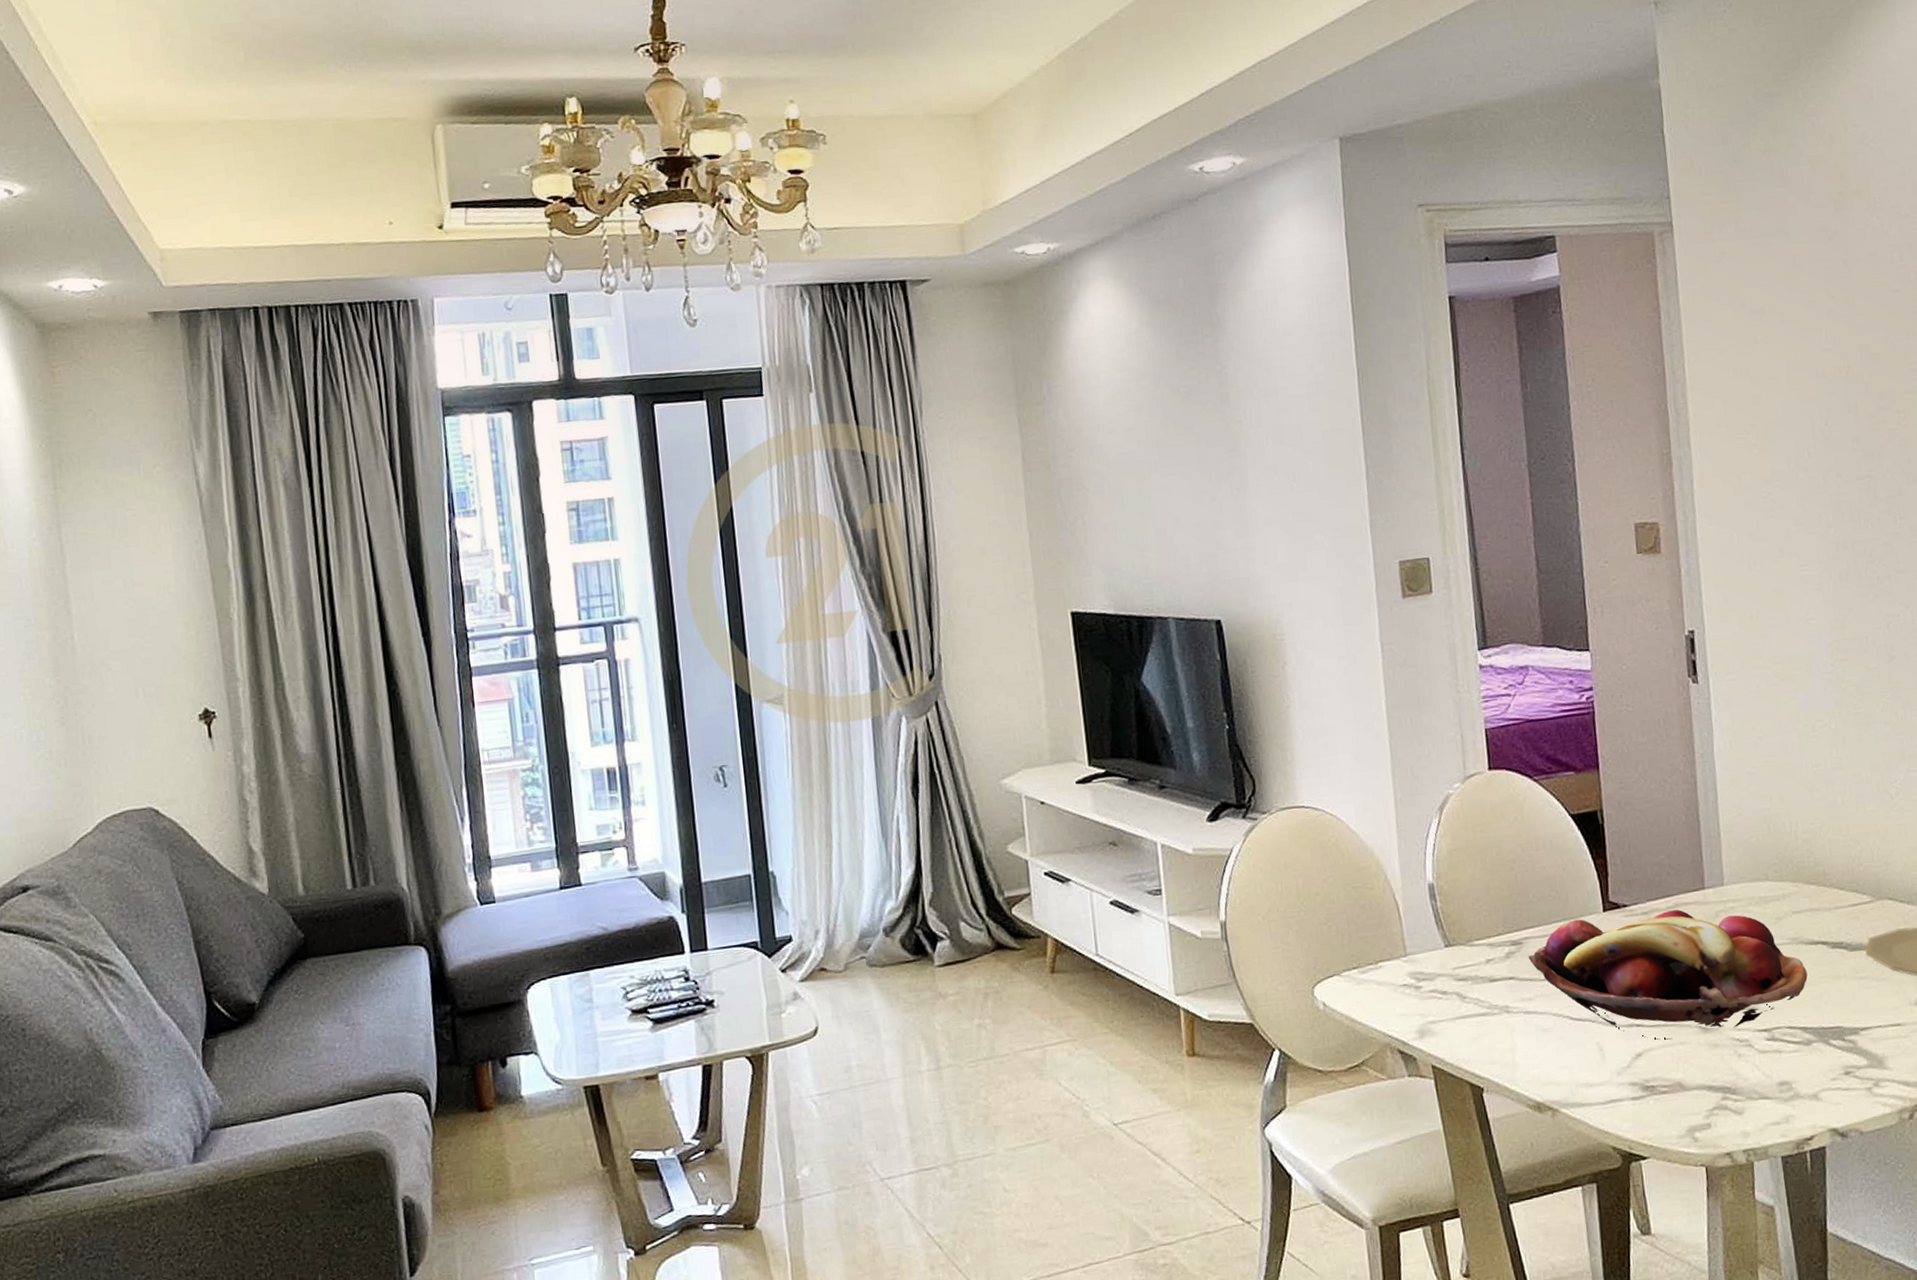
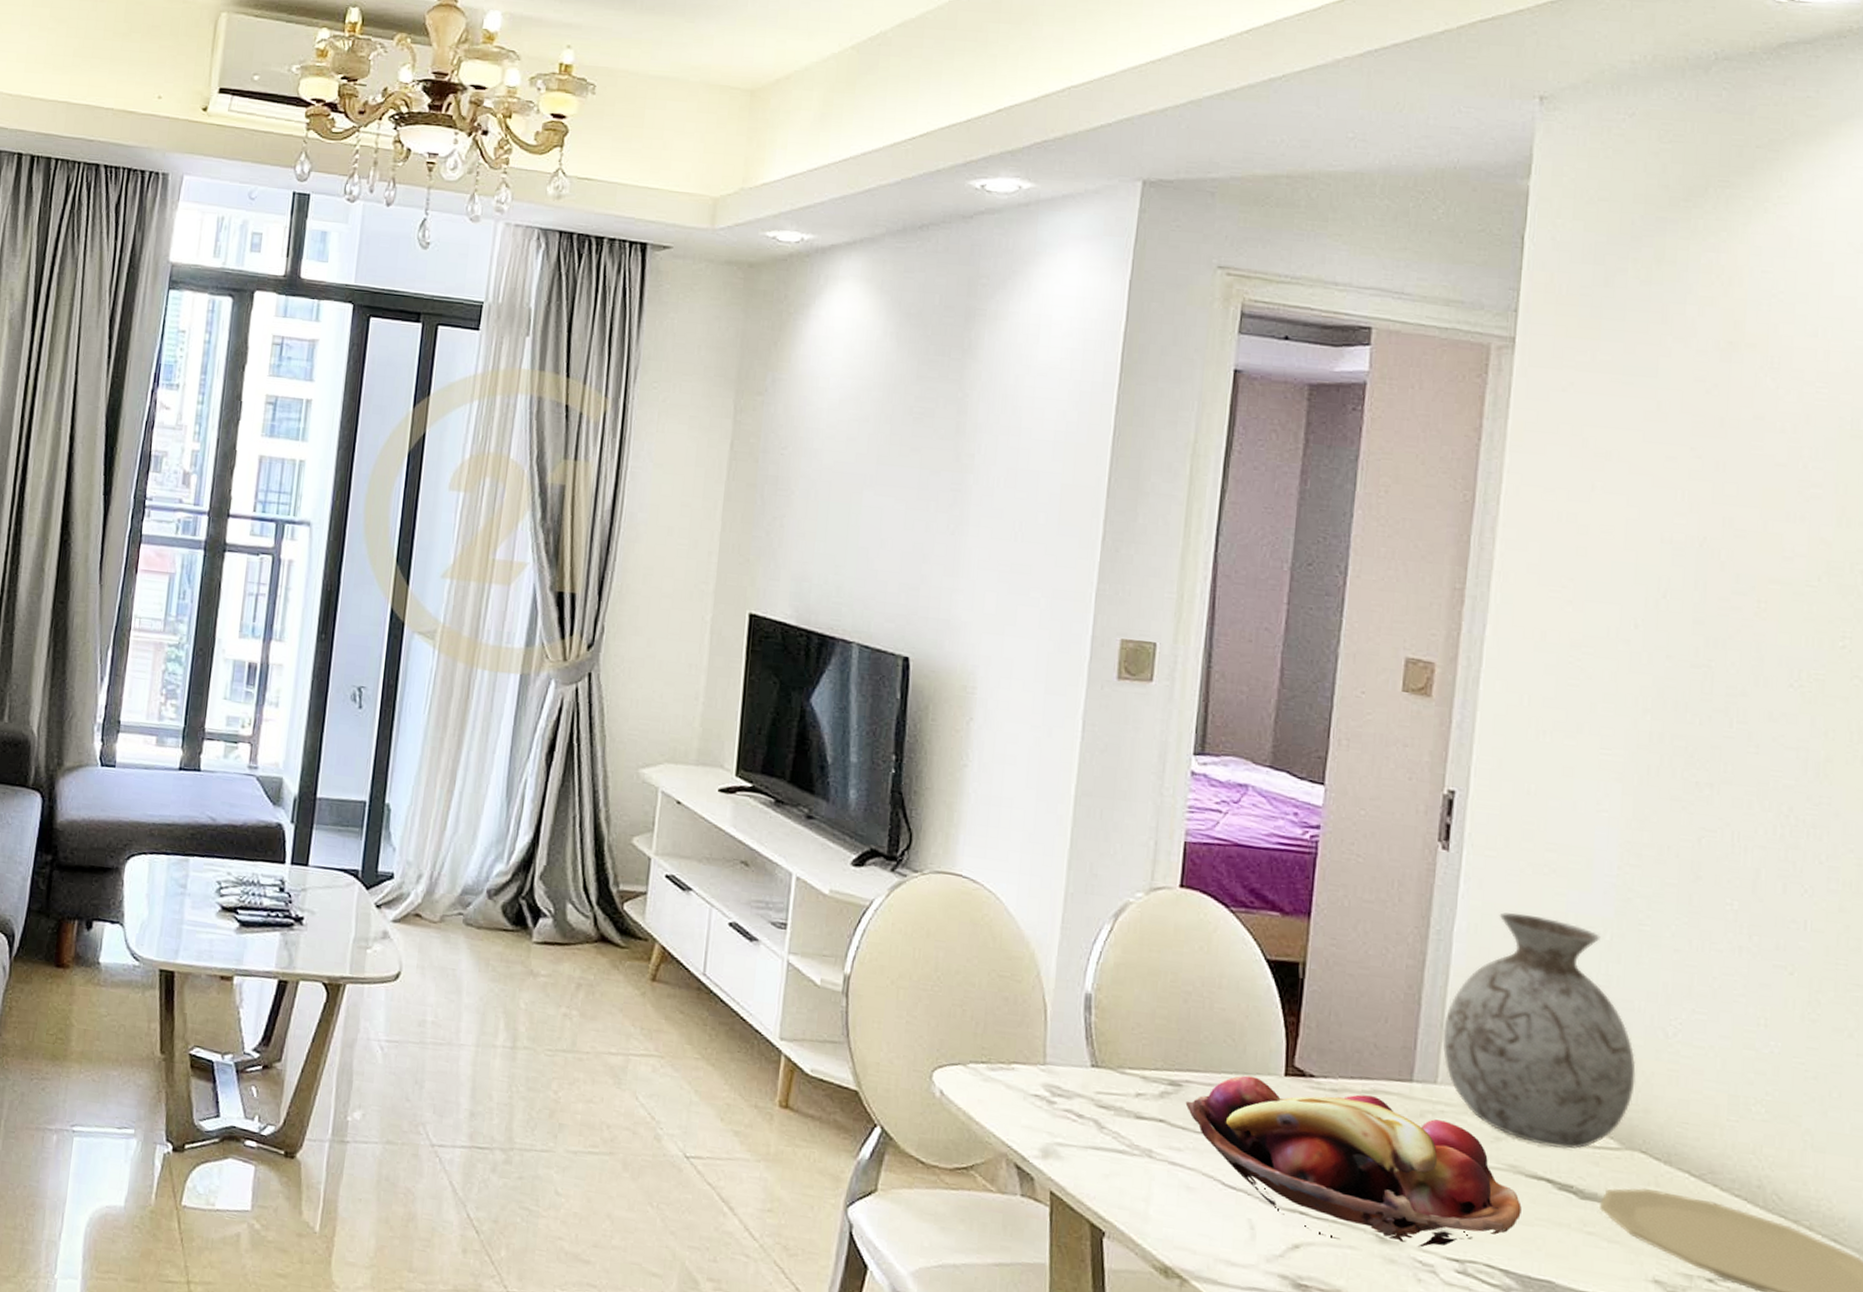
vase: none [1720,721,1875,915] -> present [1442,912,1636,1149]

